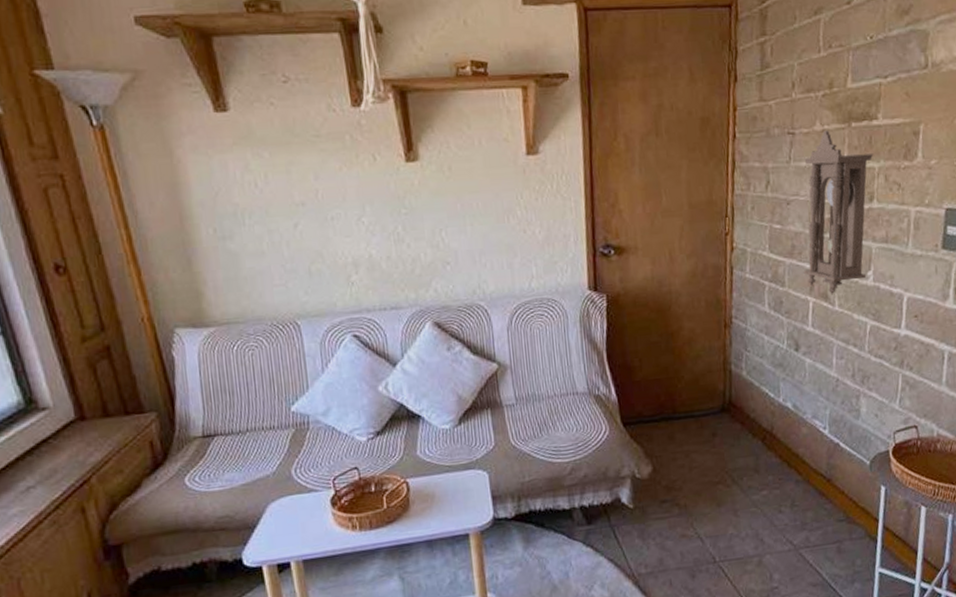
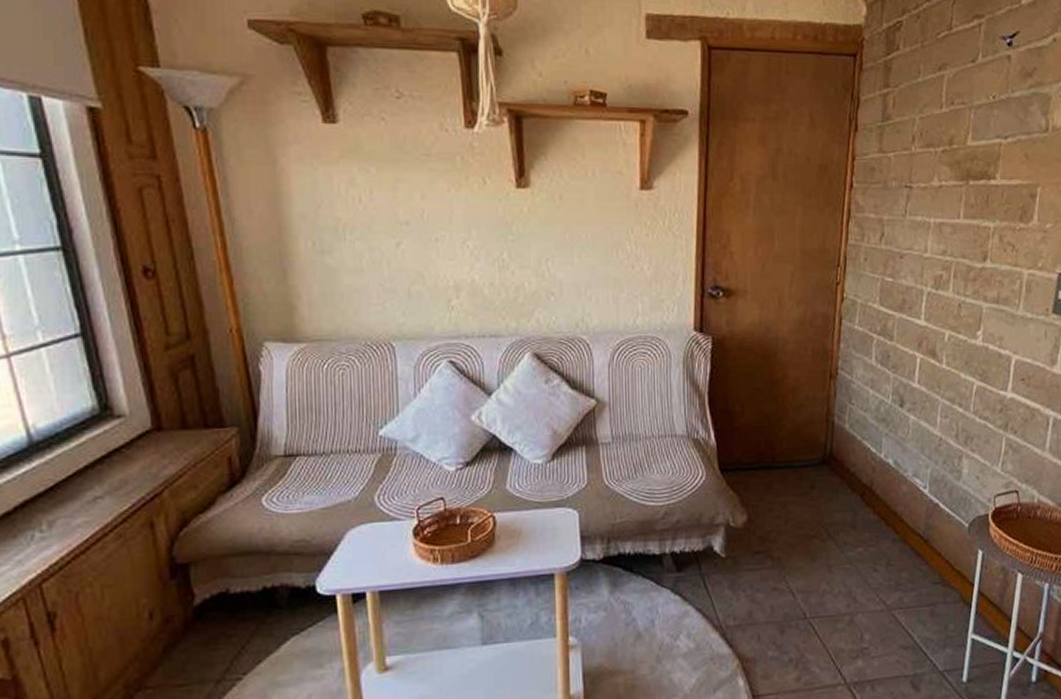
pendulum clock: present [803,131,874,294] -> none [912,187,990,352]

